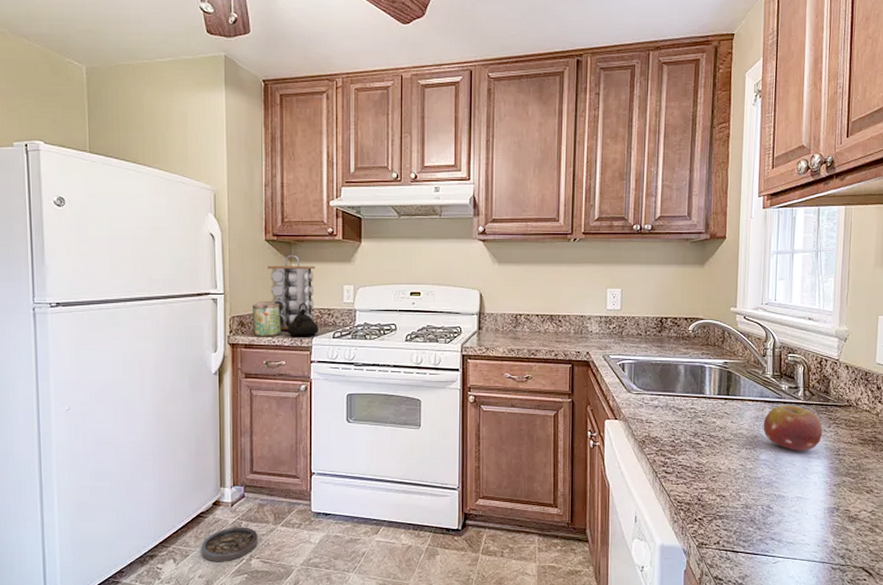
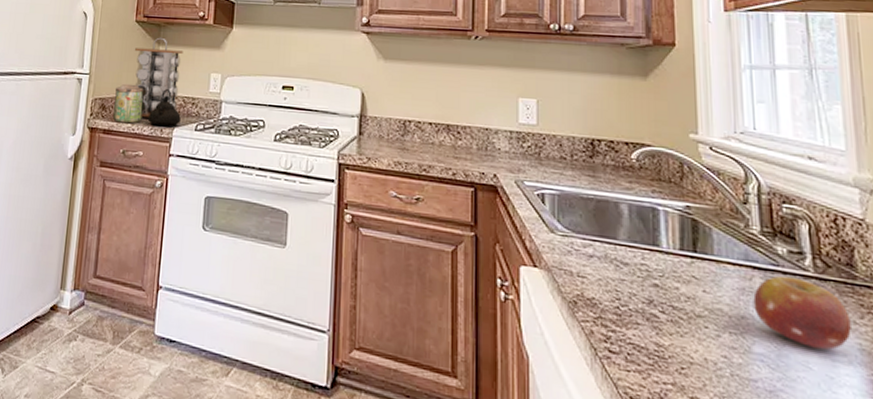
pet bowl: present [201,527,258,562] -> none [31,340,93,382]

